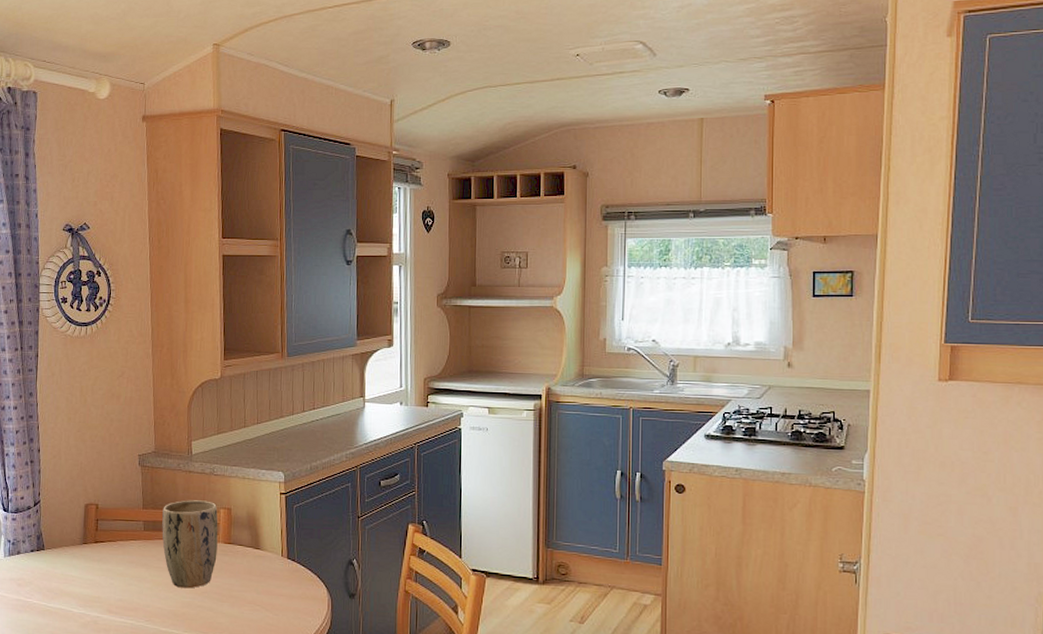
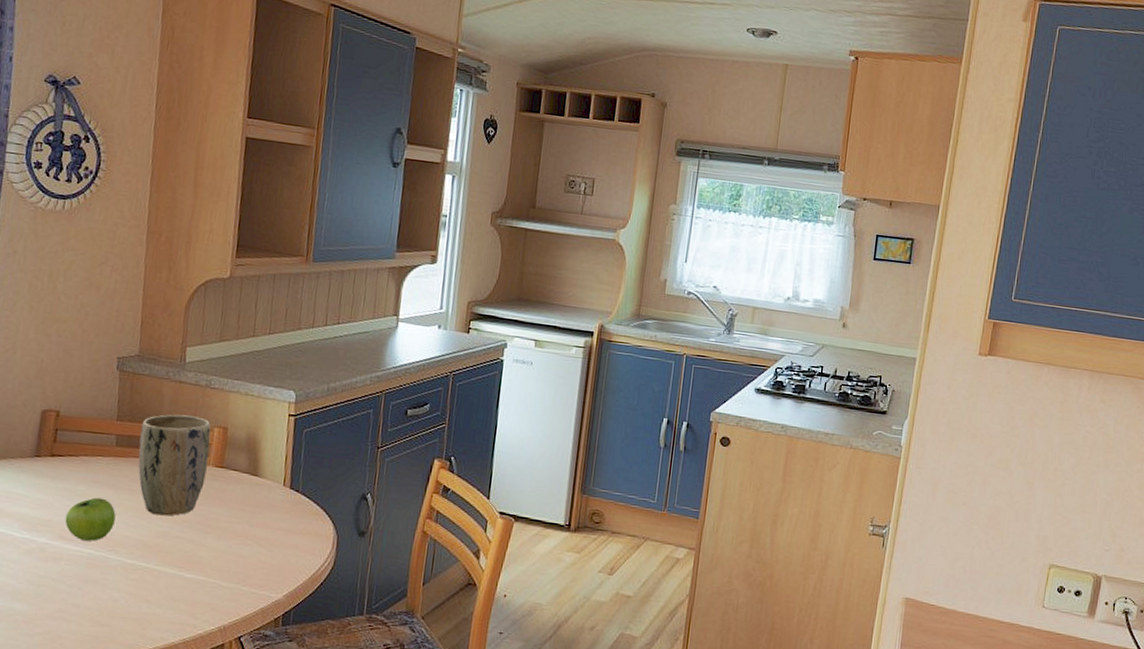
fruit: none [110,575,149,613] -> present [65,497,116,541]

